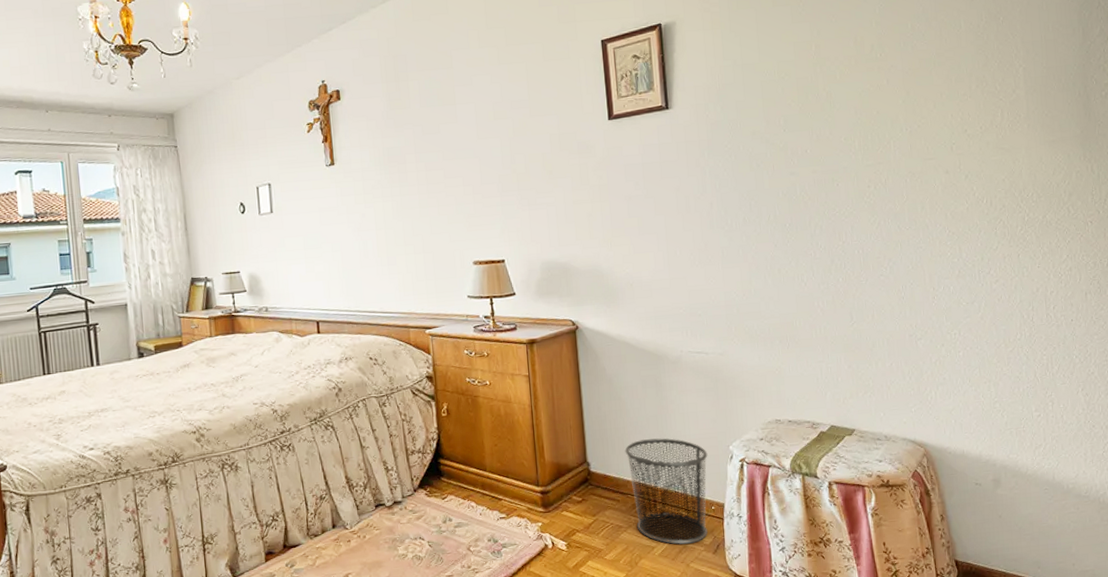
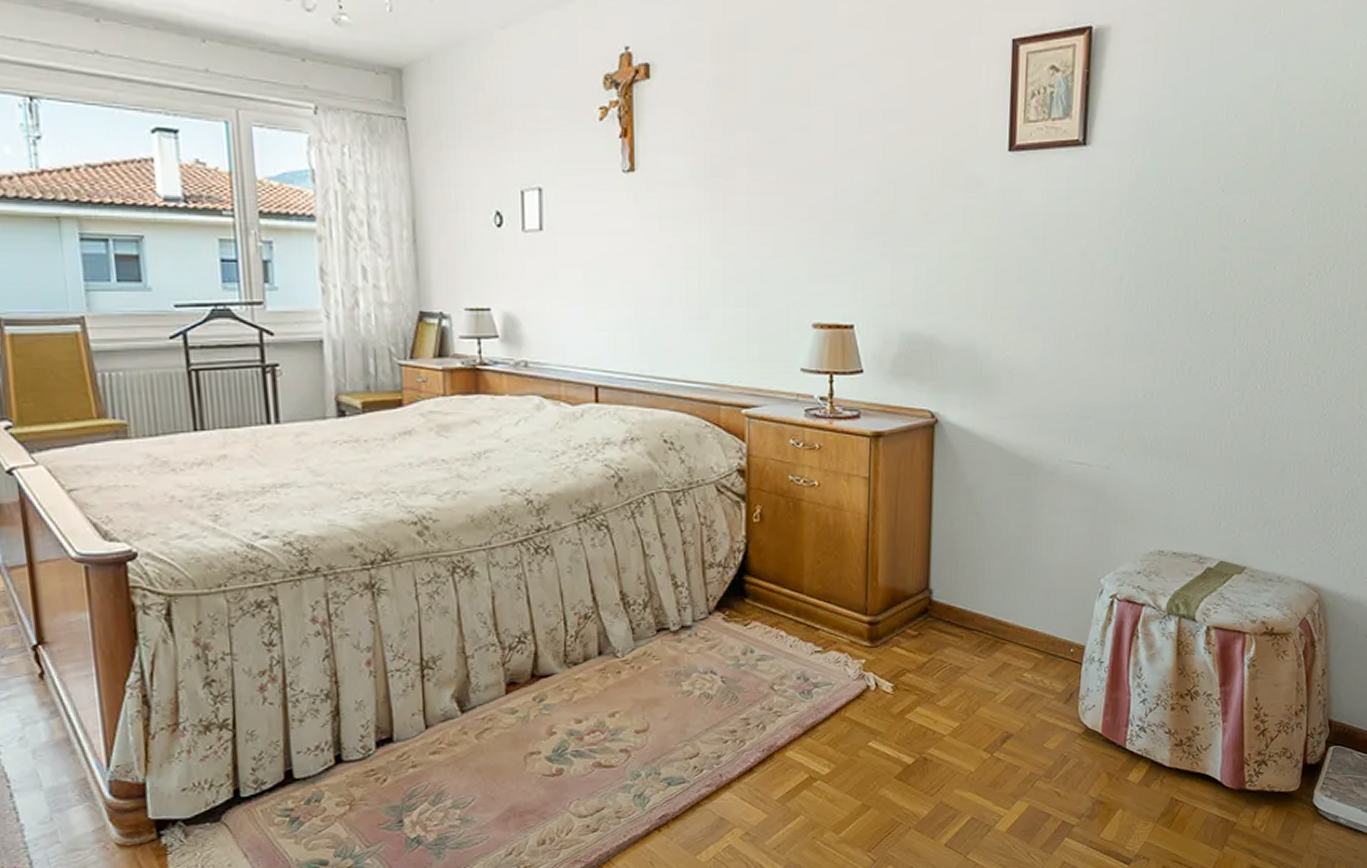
waste bin: present [625,438,708,545] -> none [976,565,1074,691]

